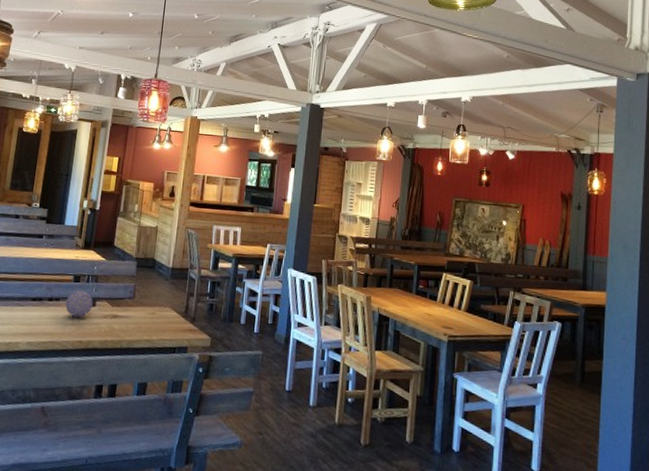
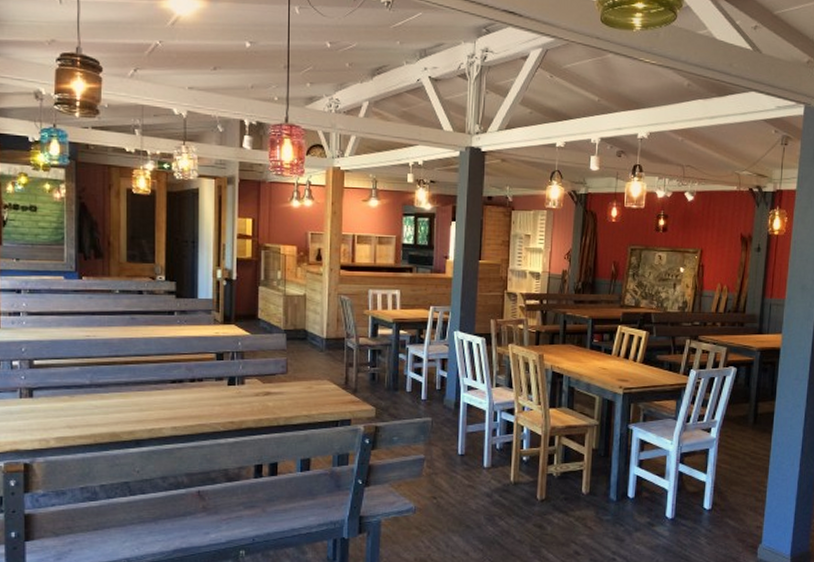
decorative ball: present [65,290,93,318] -> none [210,368,241,398]

